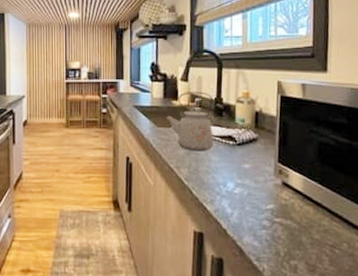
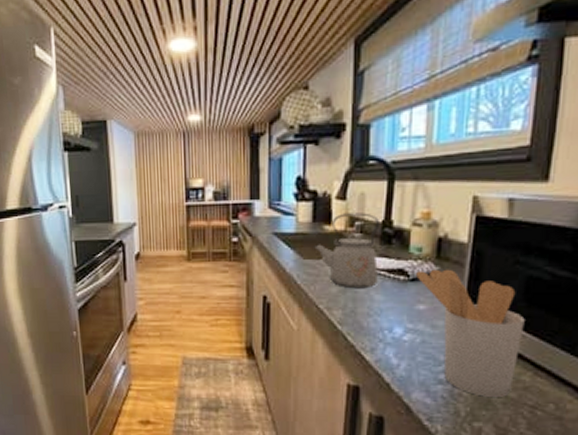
utensil holder: none [241,136,321,239] -> present [416,269,525,397]

